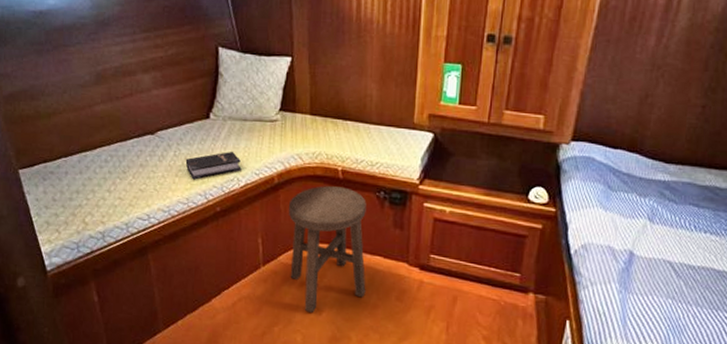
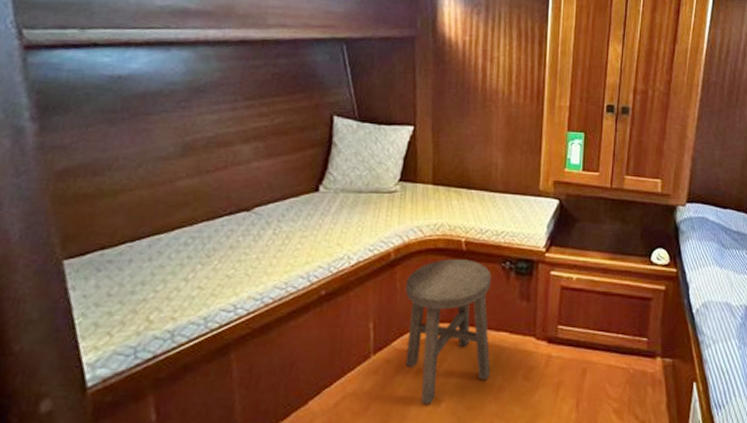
hardback book: present [185,151,242,180] -> none [286,226,353,261]

